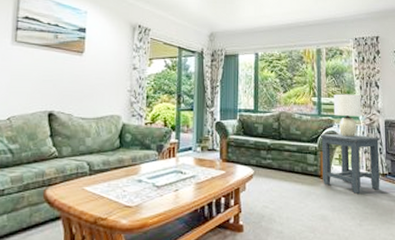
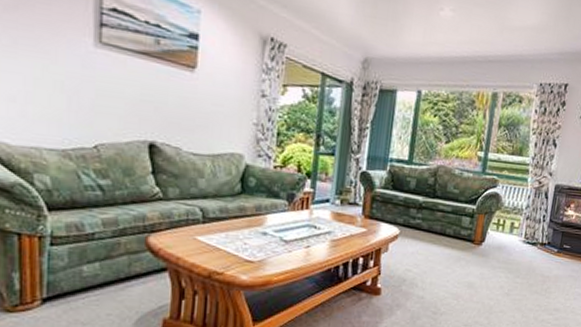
side table: present [320,133,380,194] -> none [475,195,546,262]
lamp: present [333,93,362,137] -> none [499,149,535,201]

